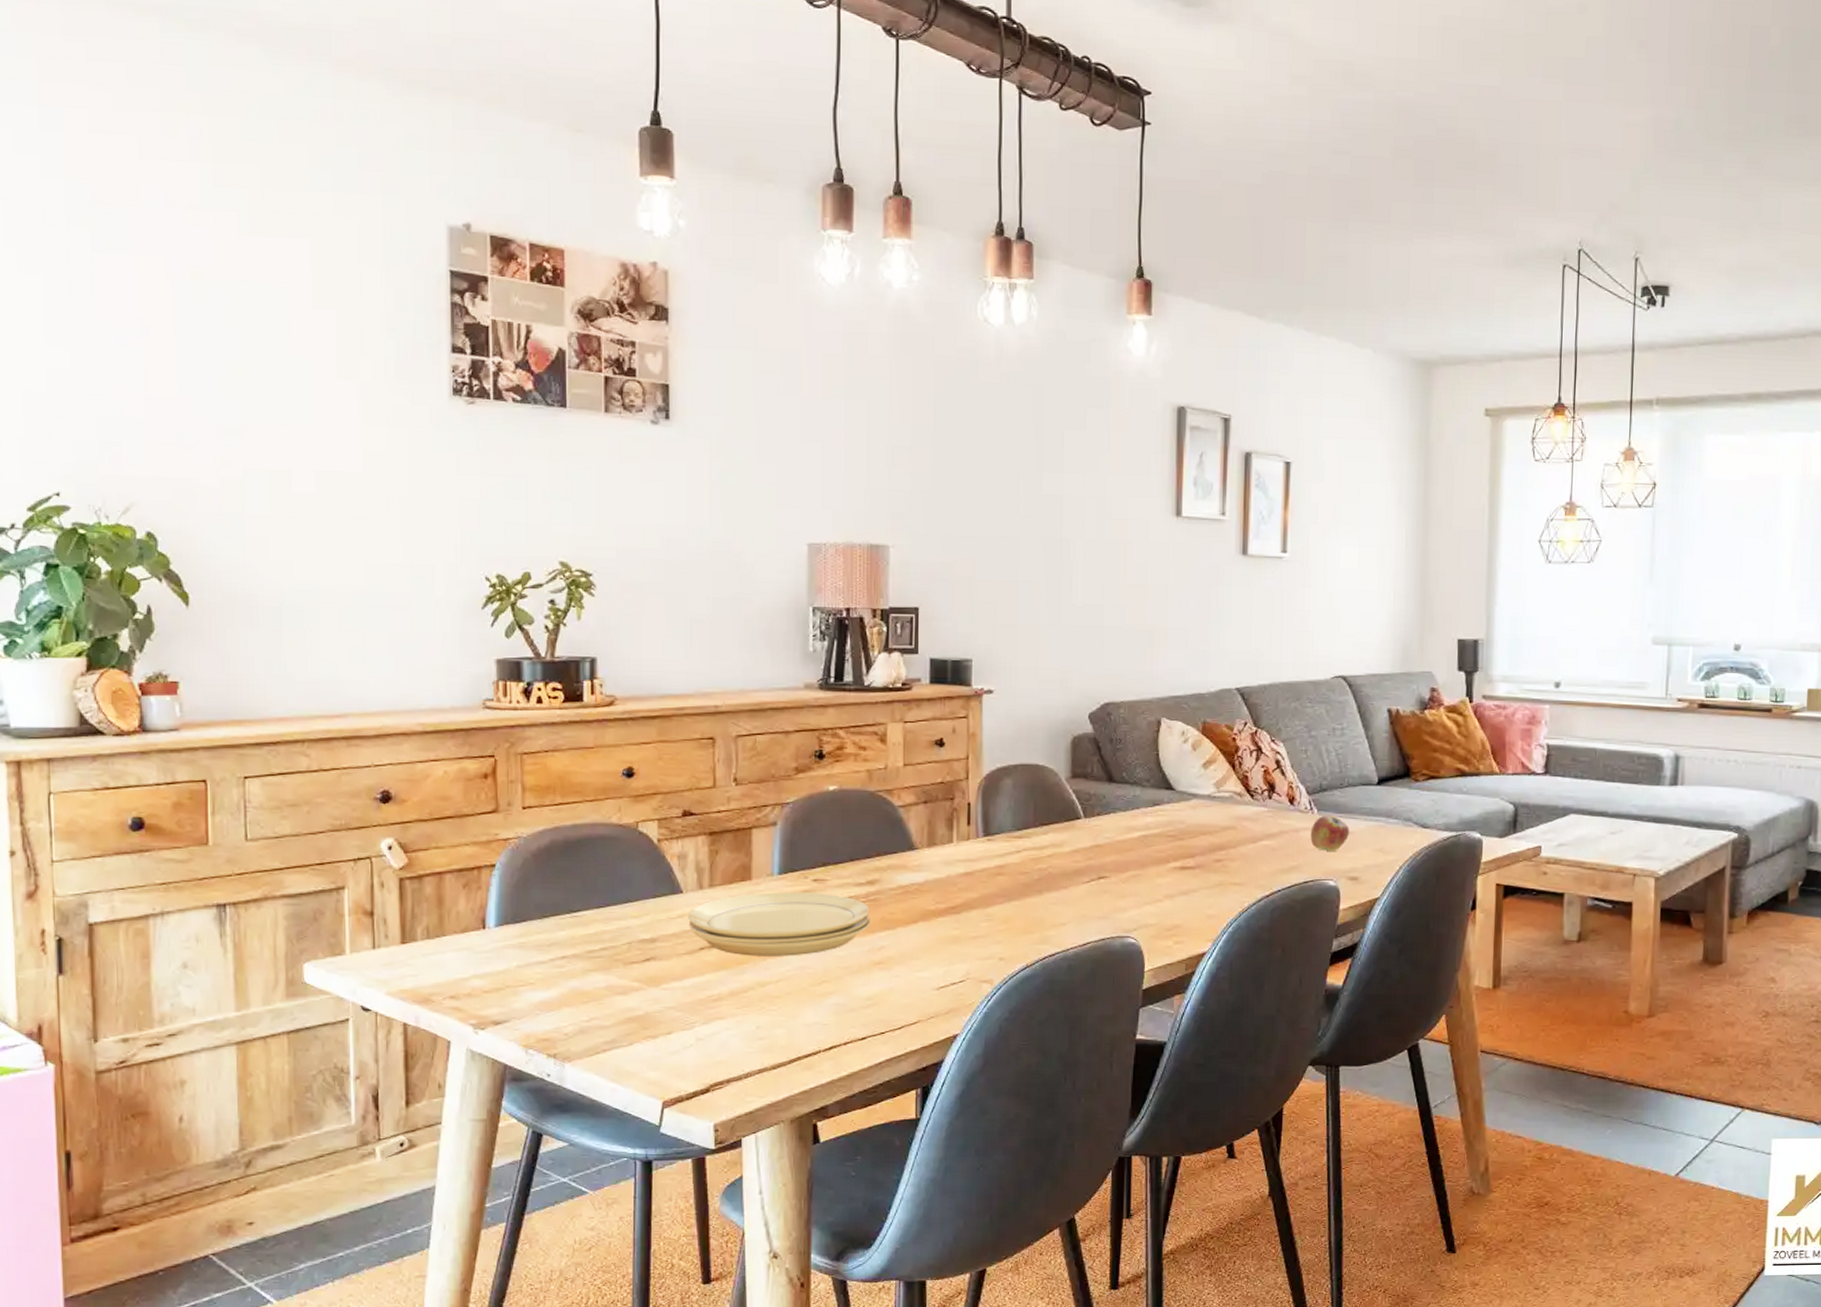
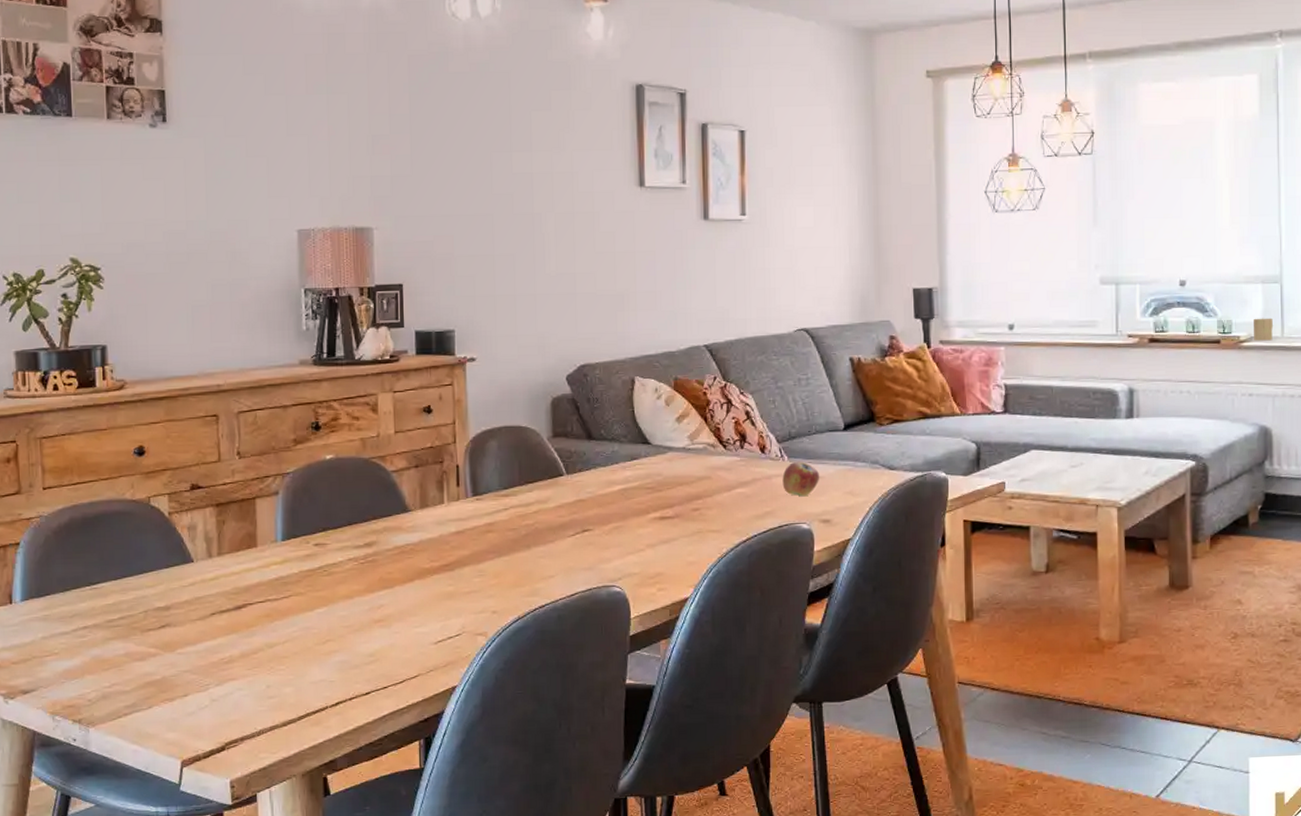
plate: present [688,892,871,956] -> none [199,556,370,619]

